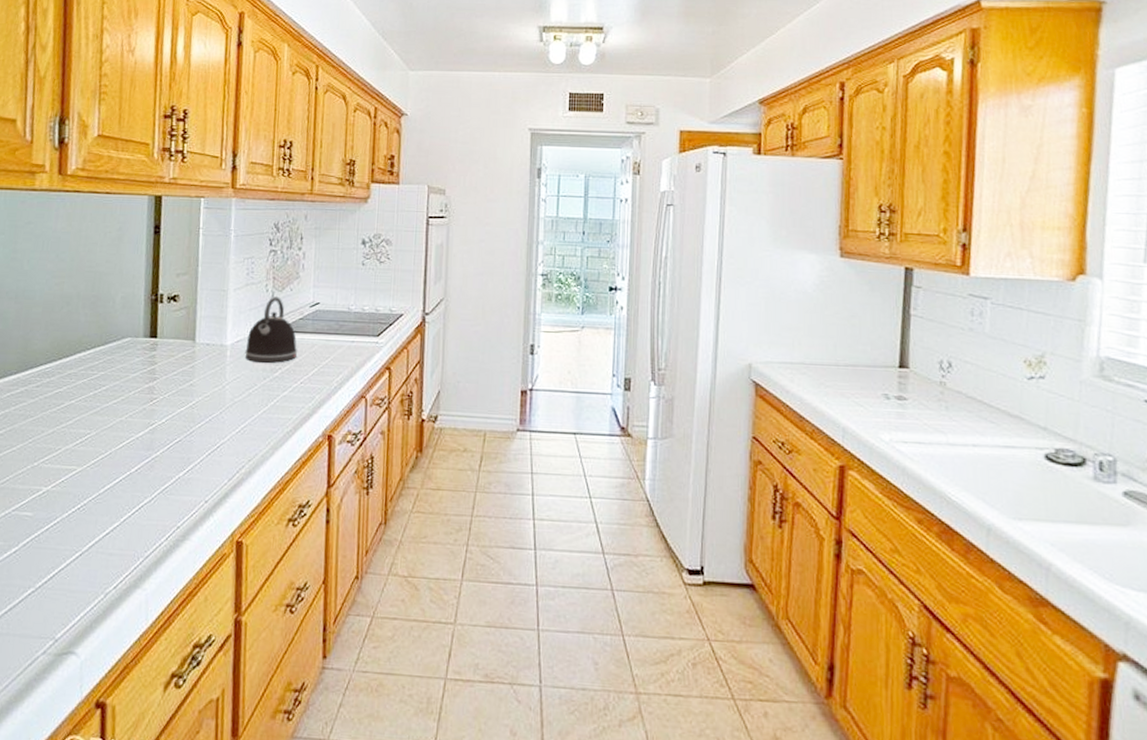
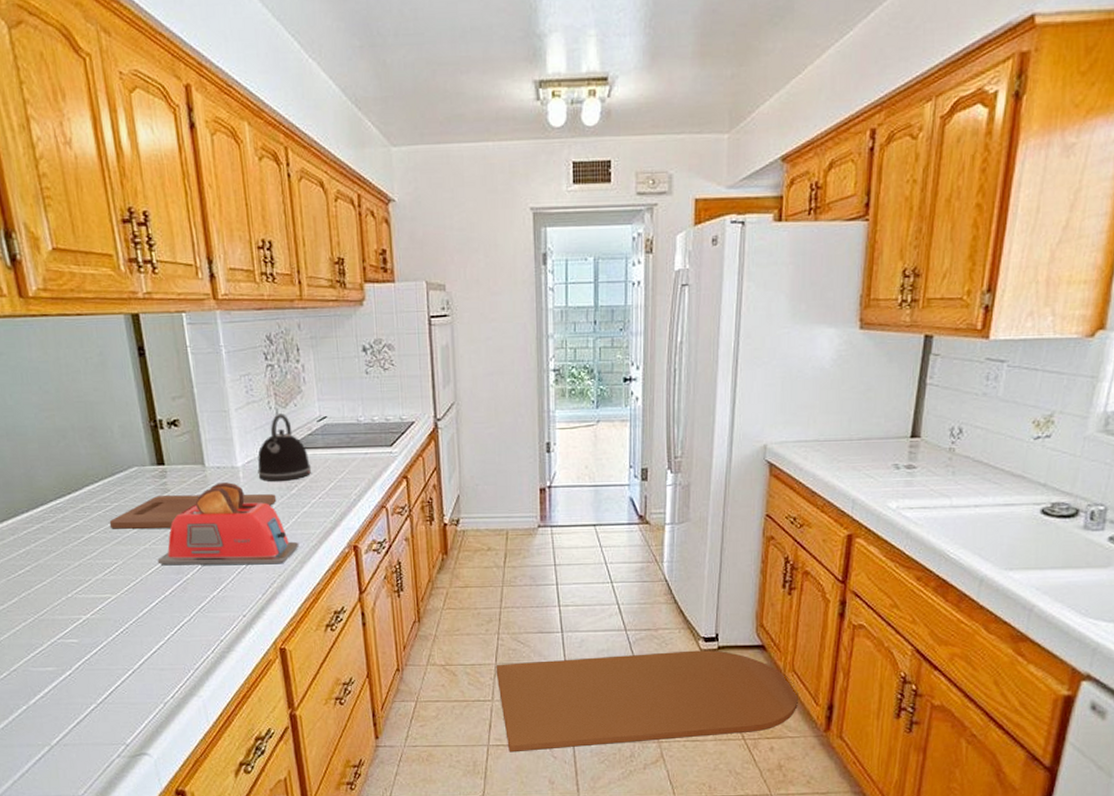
cutting board: none [91,368,259,401] -> present [109,493,277,529]
toaster: none [130,359,274,449] -> present [157,482,299,566]
door mat: none [461,580,794,691] -> present [496,650,798,753]

